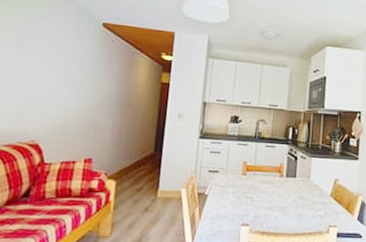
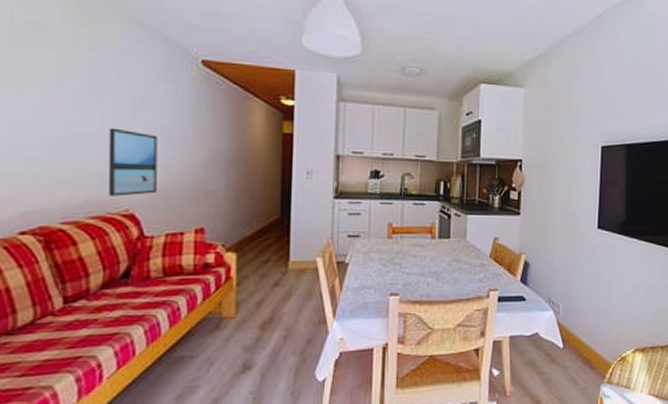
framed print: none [21,74,63,129] -> present [108,127,158,196]

